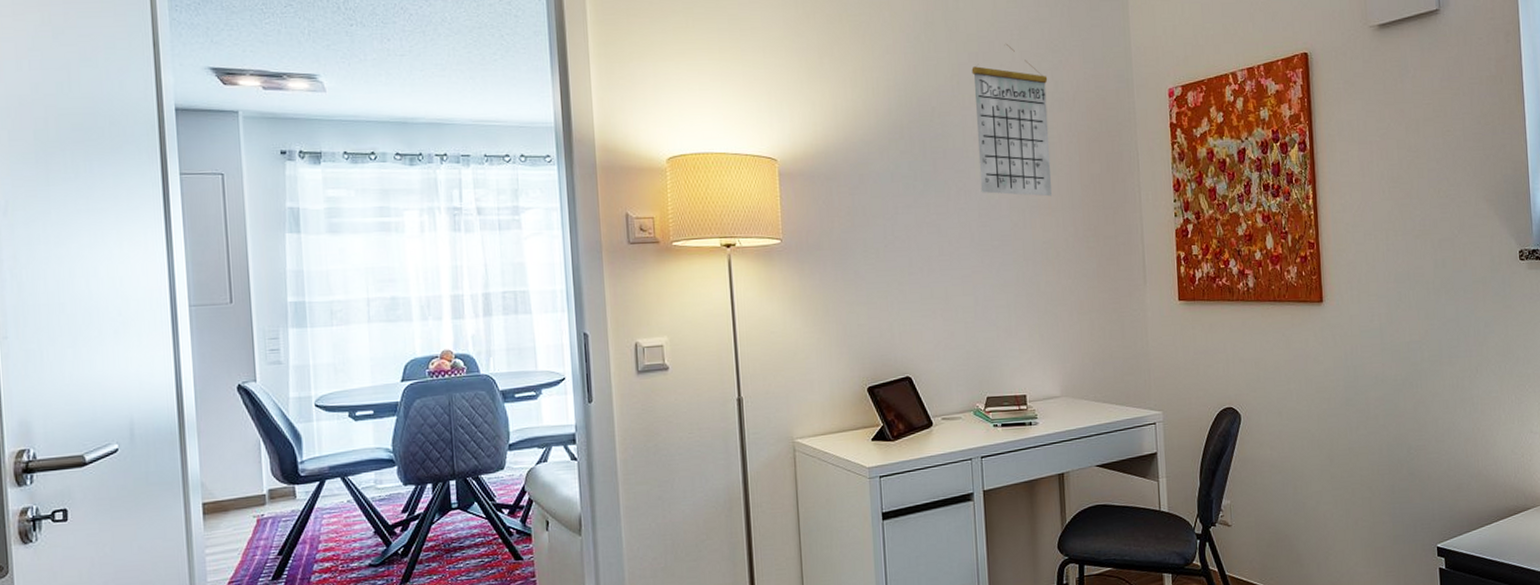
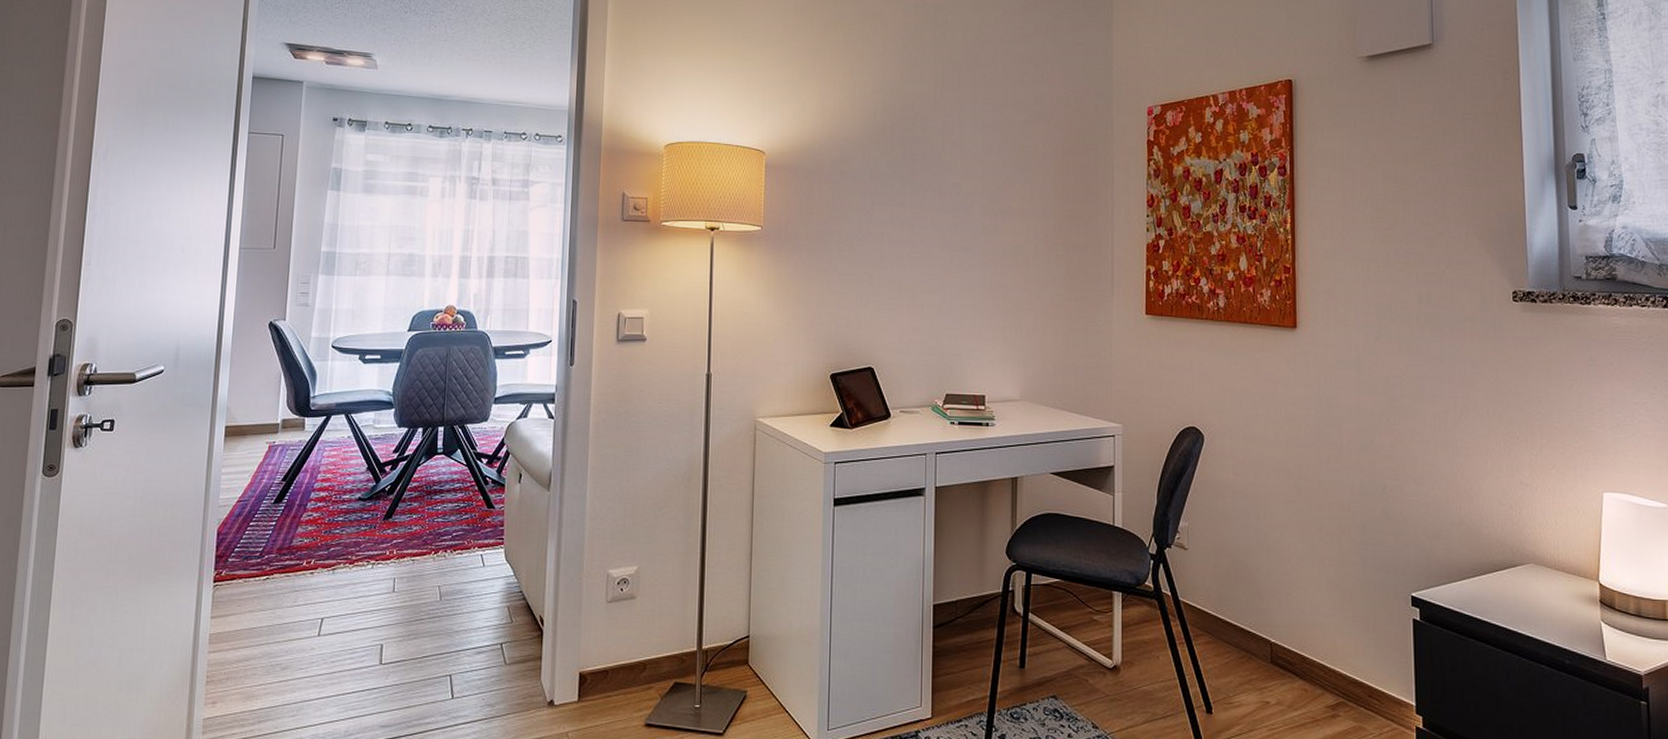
calendar: present [971,43,1052,197] -> none [955,56,1029,204]

